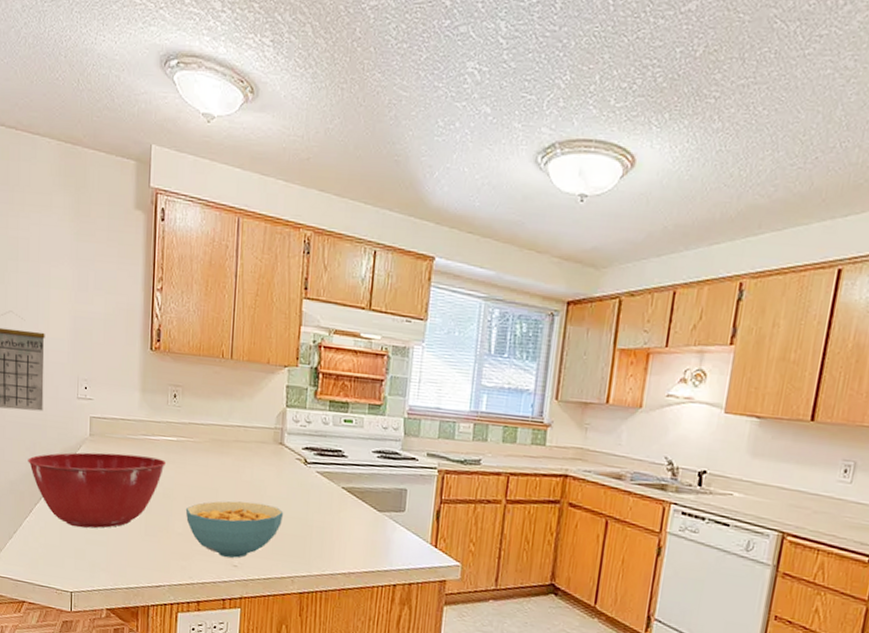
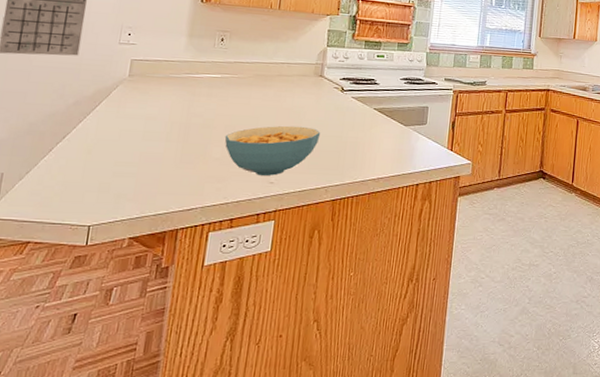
mixing bowl: present [28,452,166,529] -> none [54,91,208,162]

